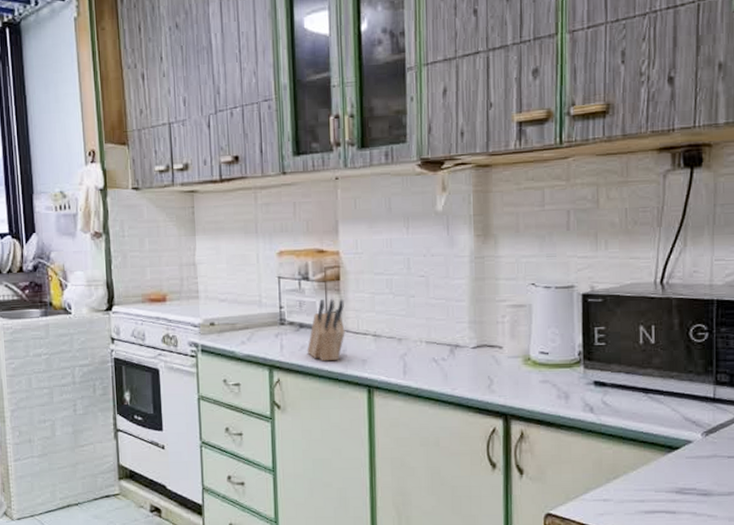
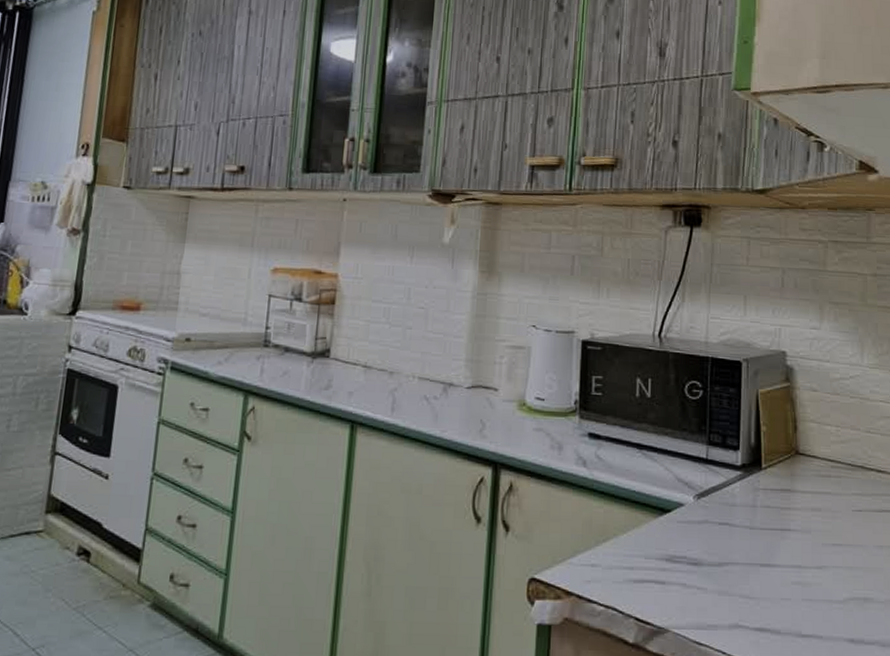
knife block: present [307,299,345,362] -> none [289,323,337,391]

